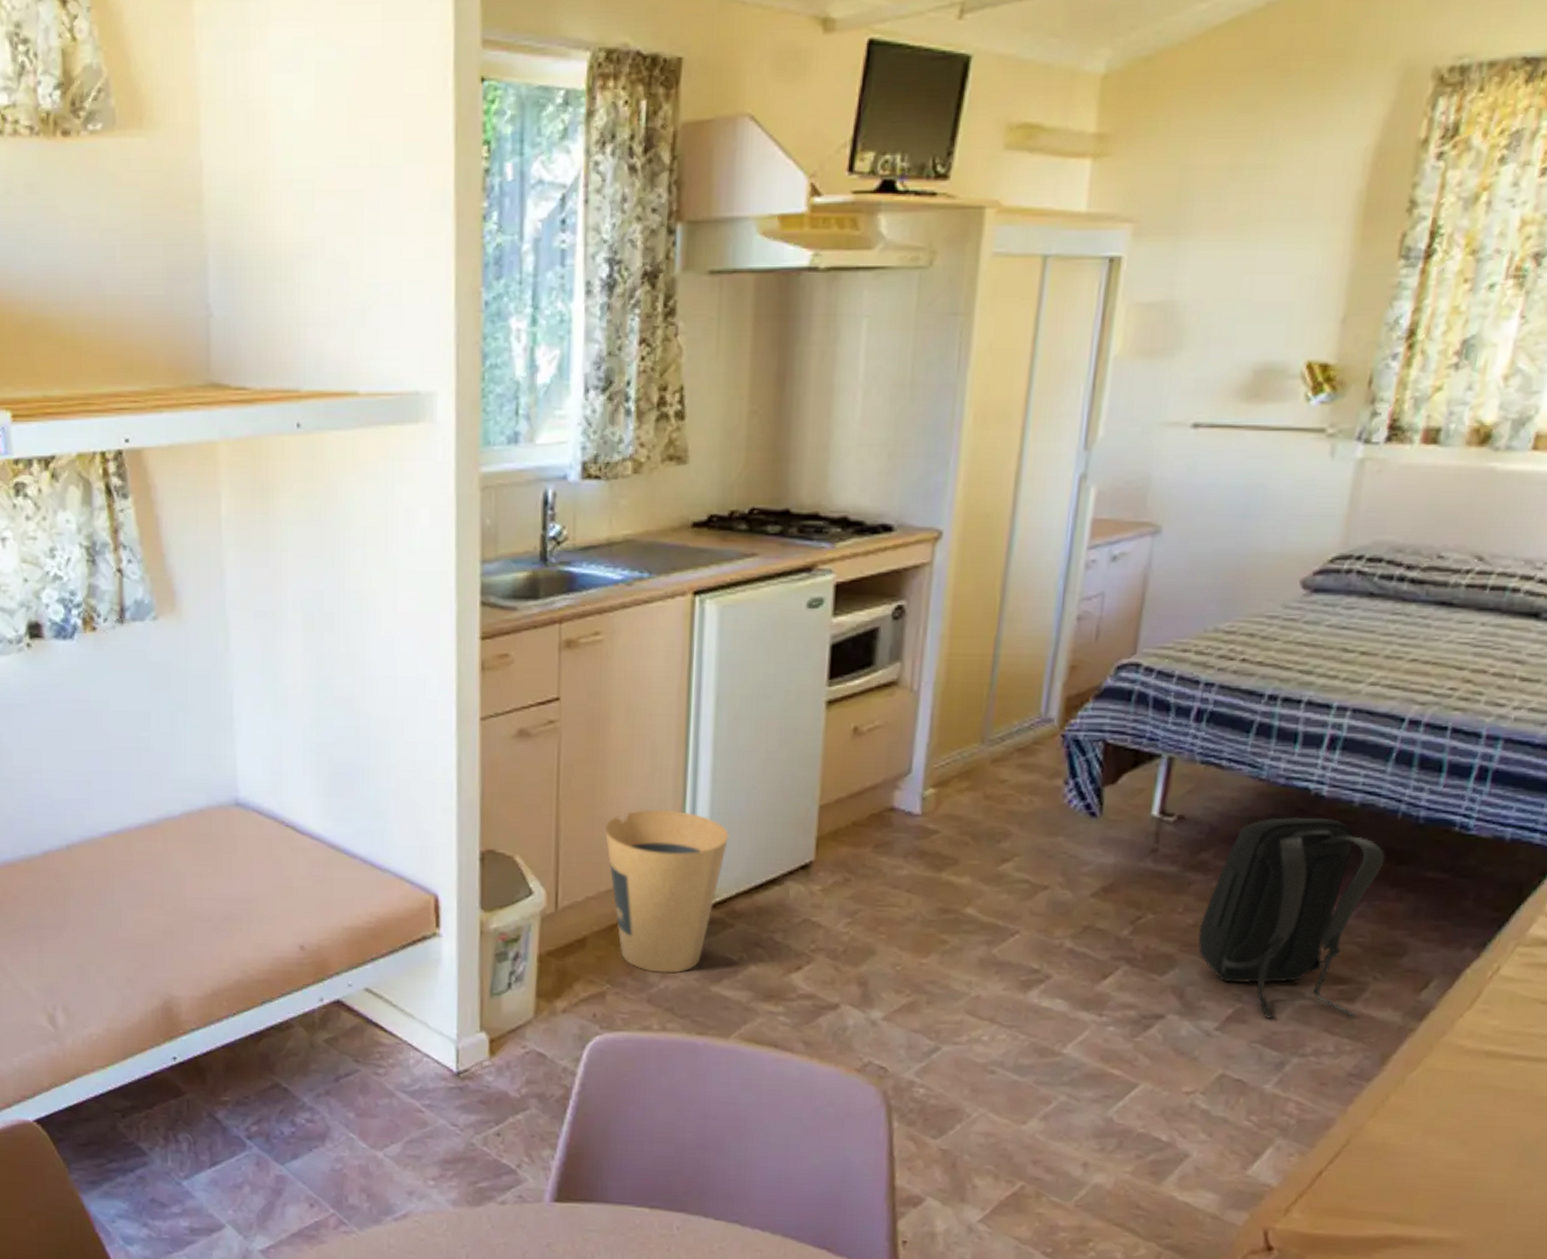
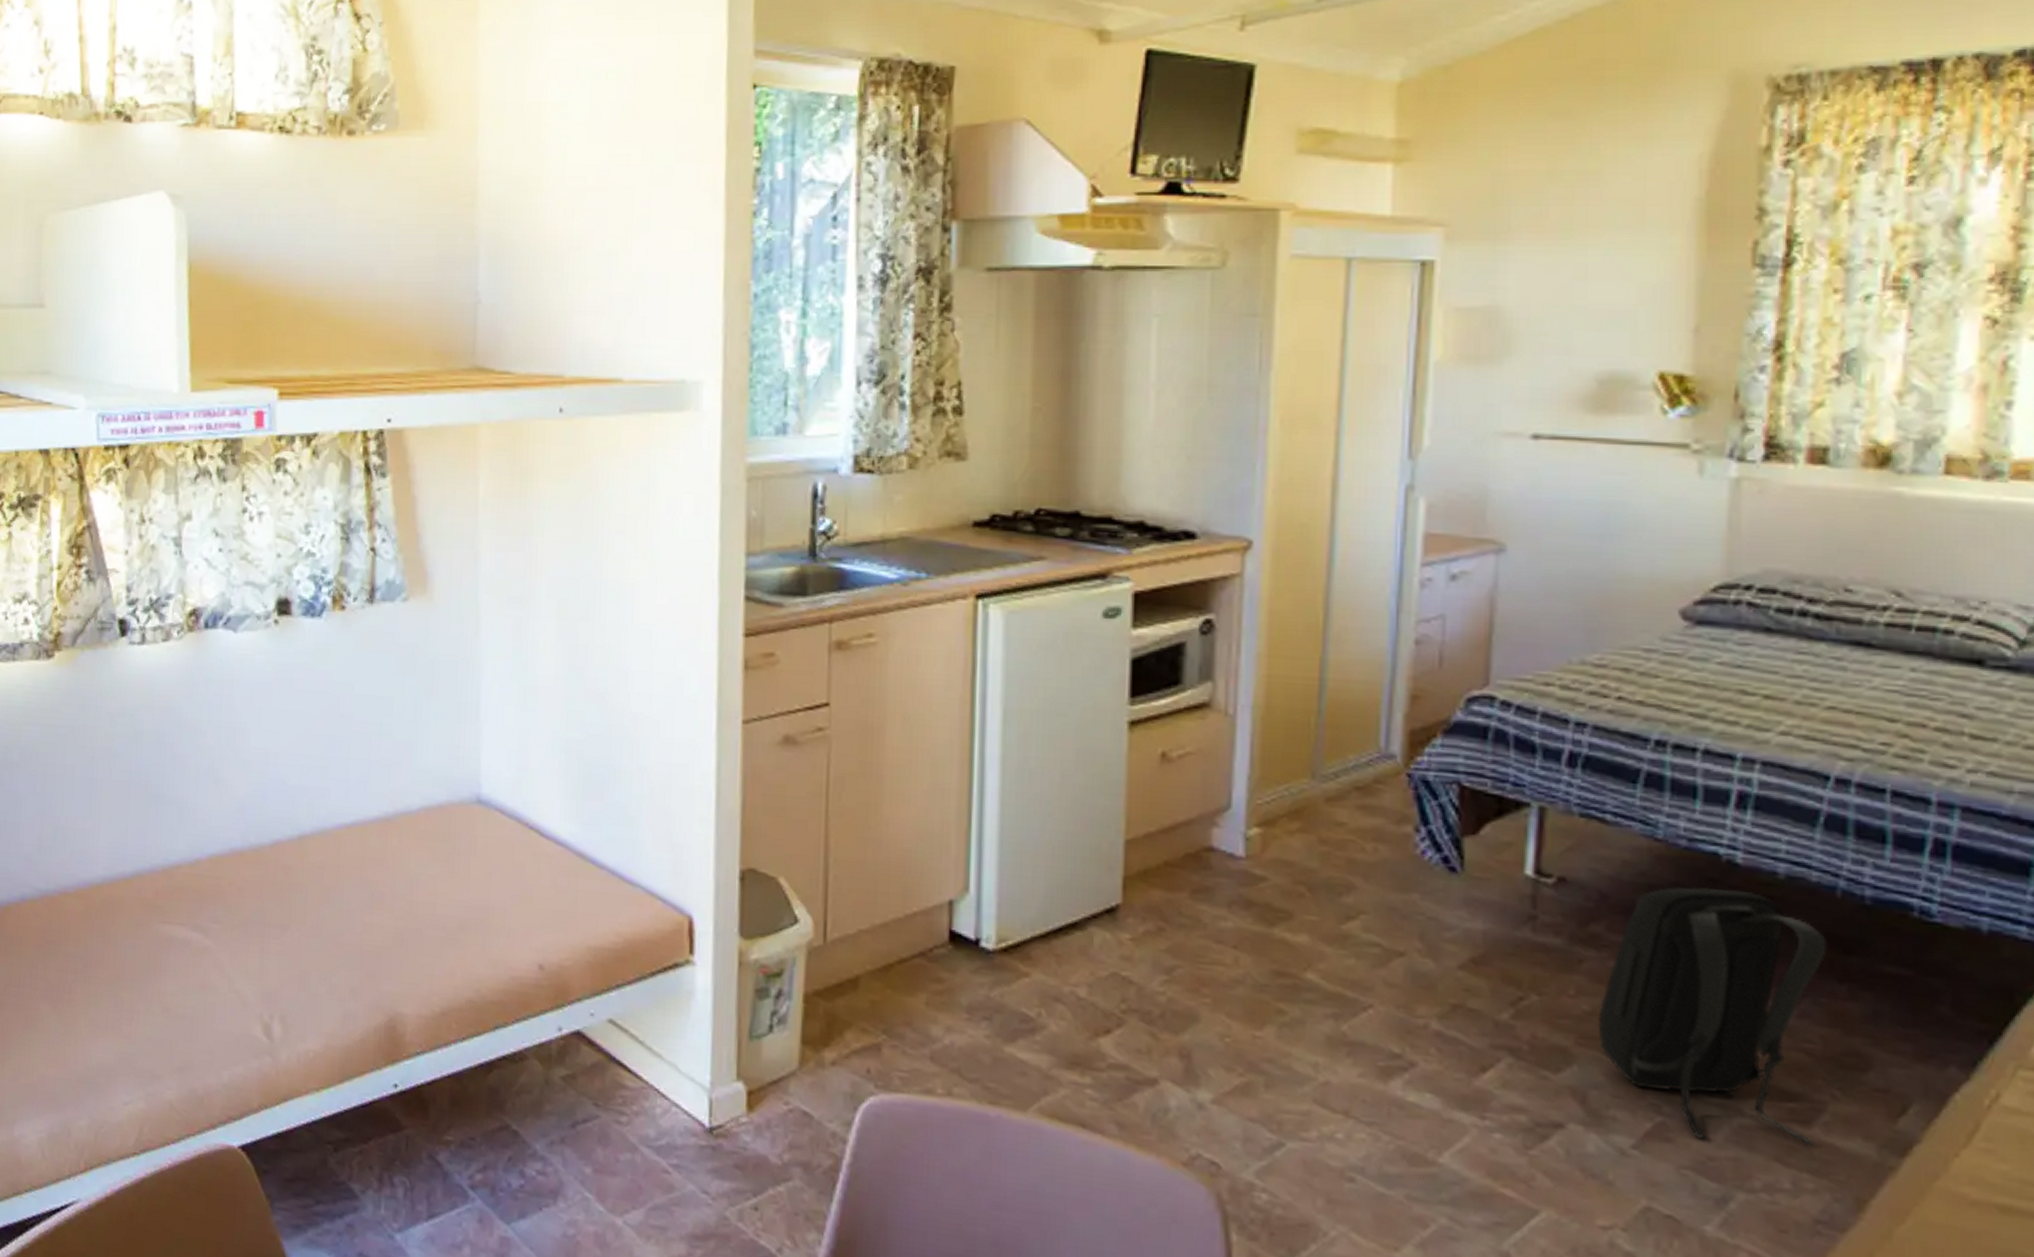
trash can: present [605,809,730,974] -> none [880,832,1023,1028]

